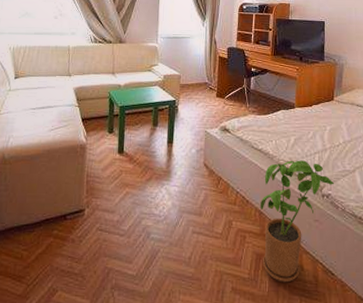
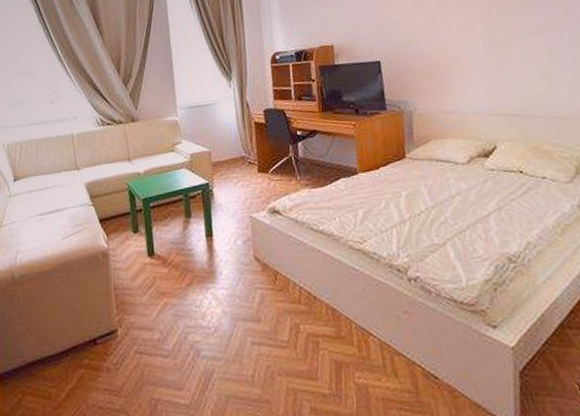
house plant: present [261,160,335,283] -> none [331,238,422,395]

